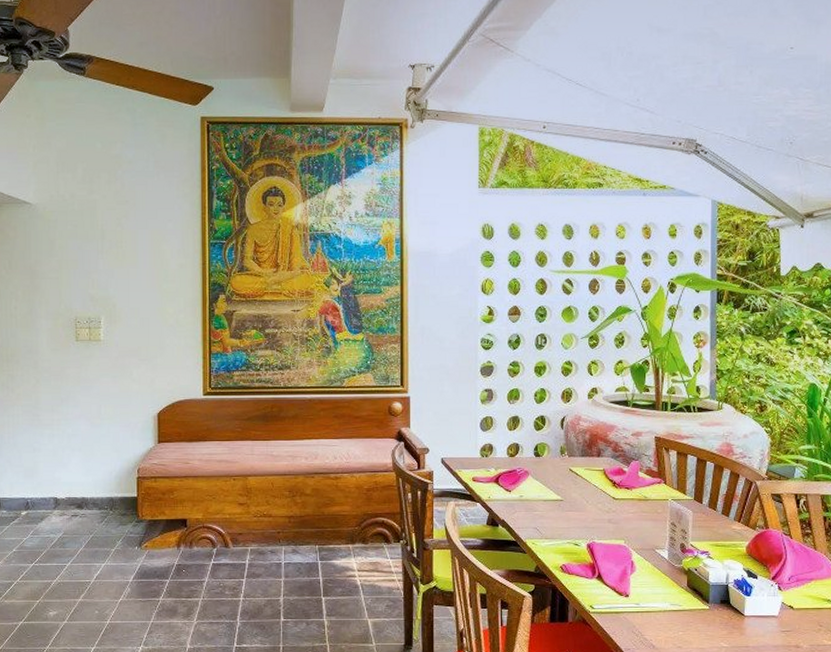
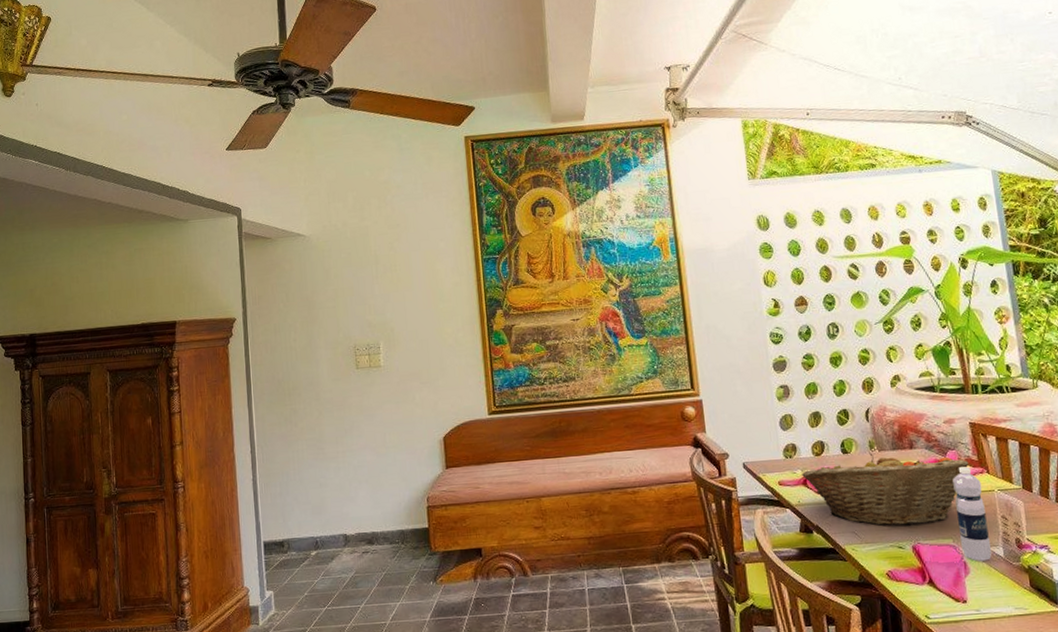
fruit basket: none [495,458,649,526] -> present [802,453,969,527]
water bottle: none [630,476,658,561] -> present [951,467,992,561]

